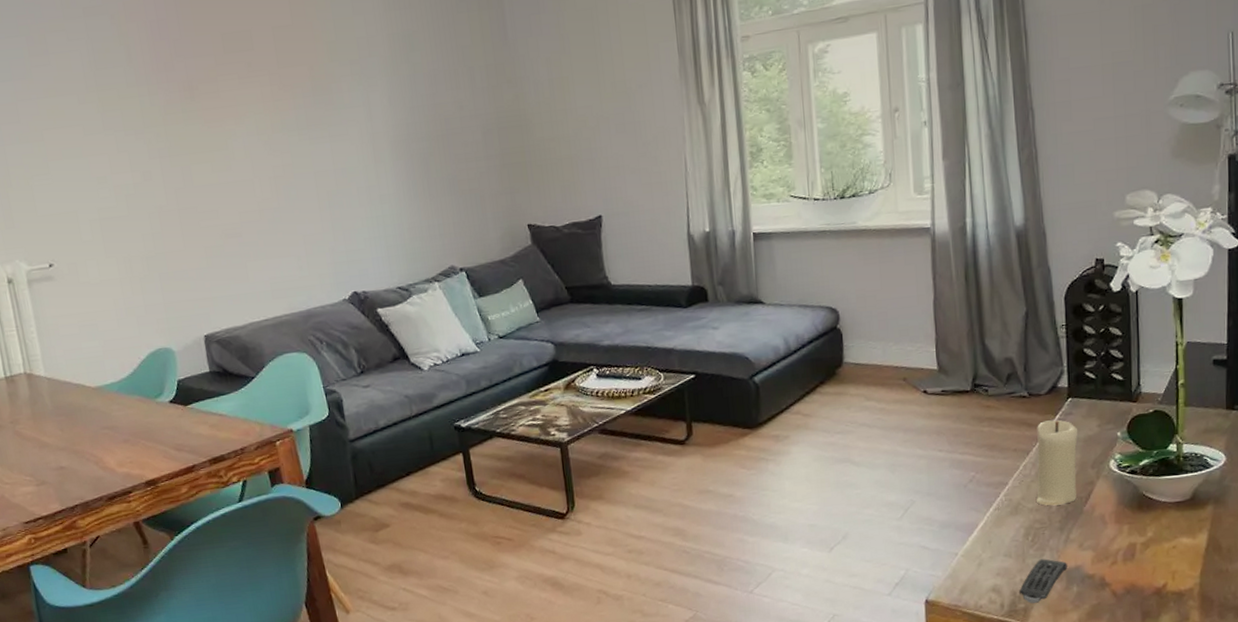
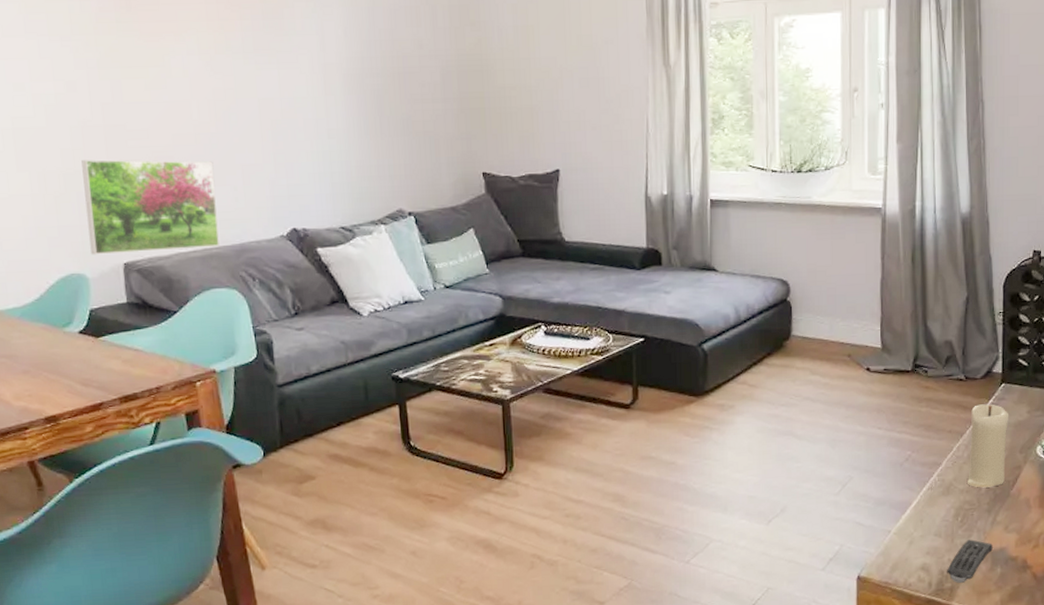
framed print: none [161,234,288,330] -> present [81,159,219,255]

